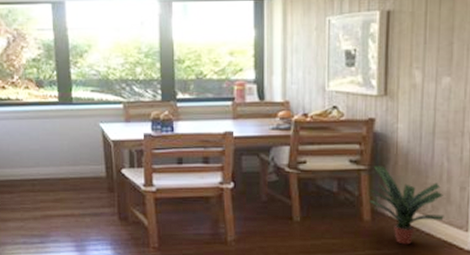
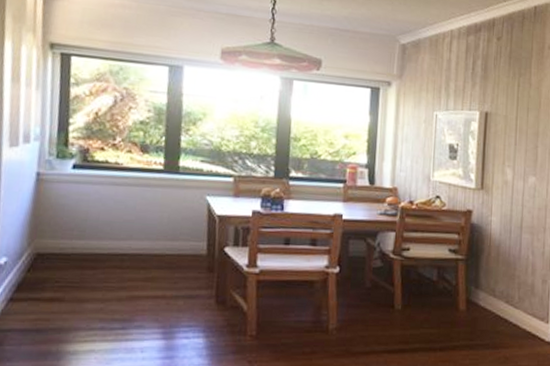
potted plant: present [369,166,444,245] -> none [465,256,529,336]

